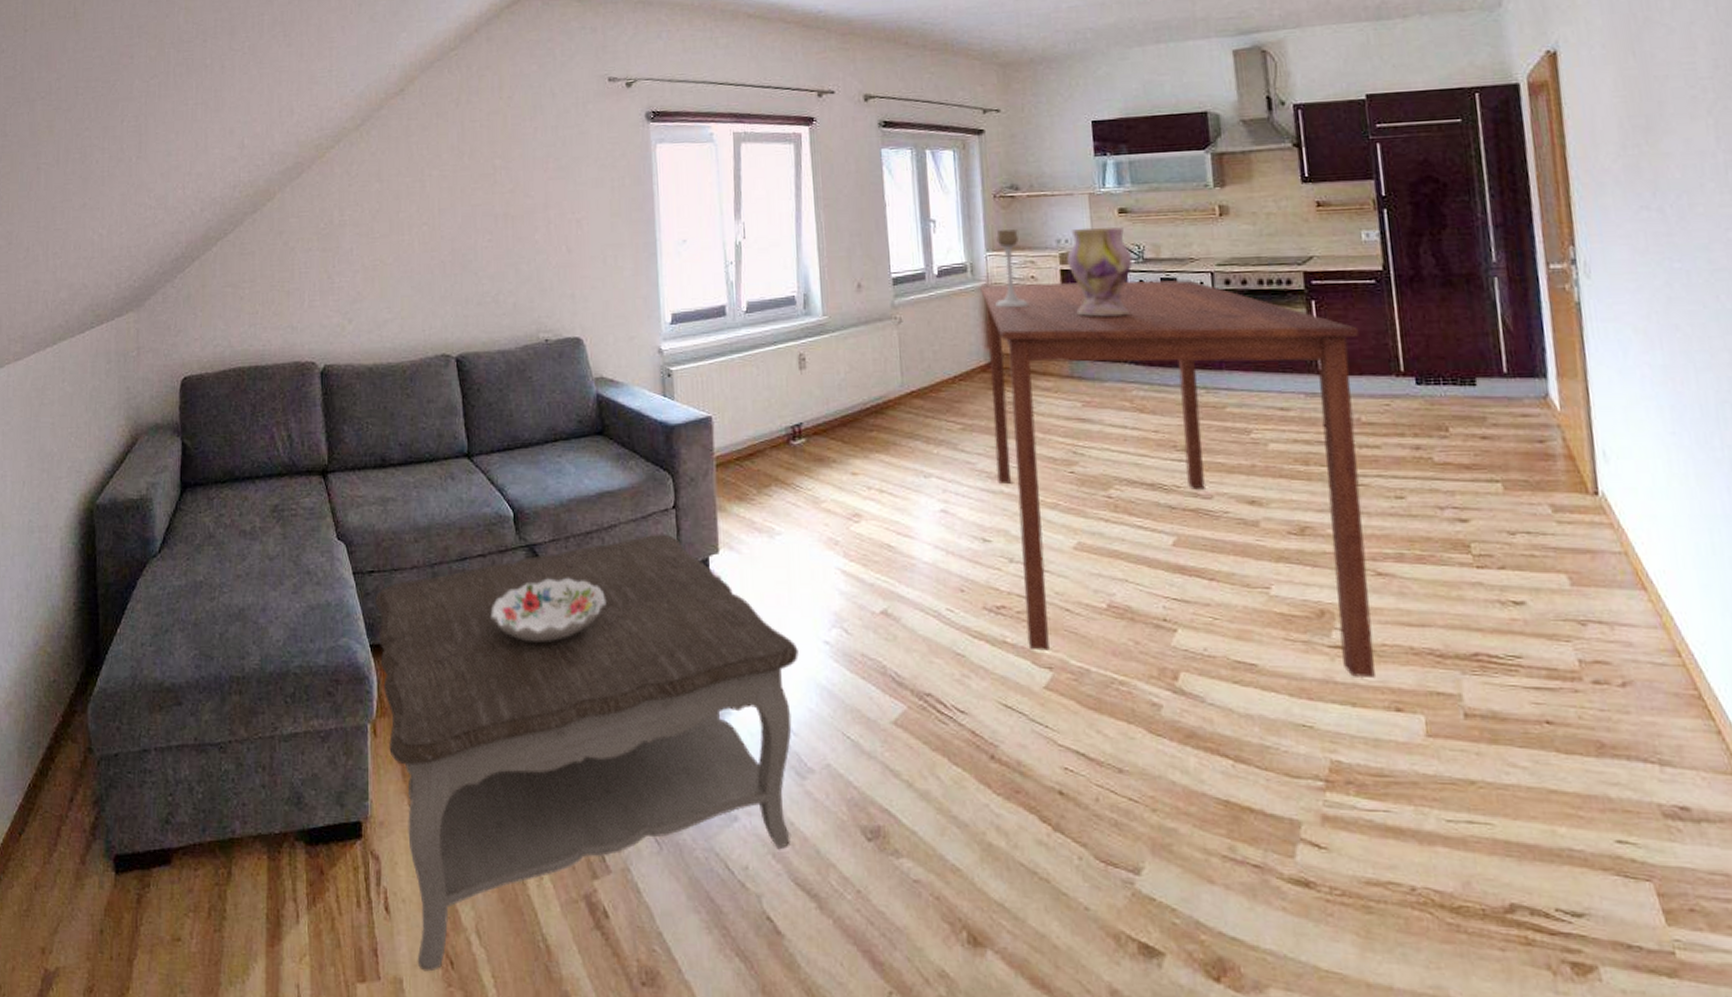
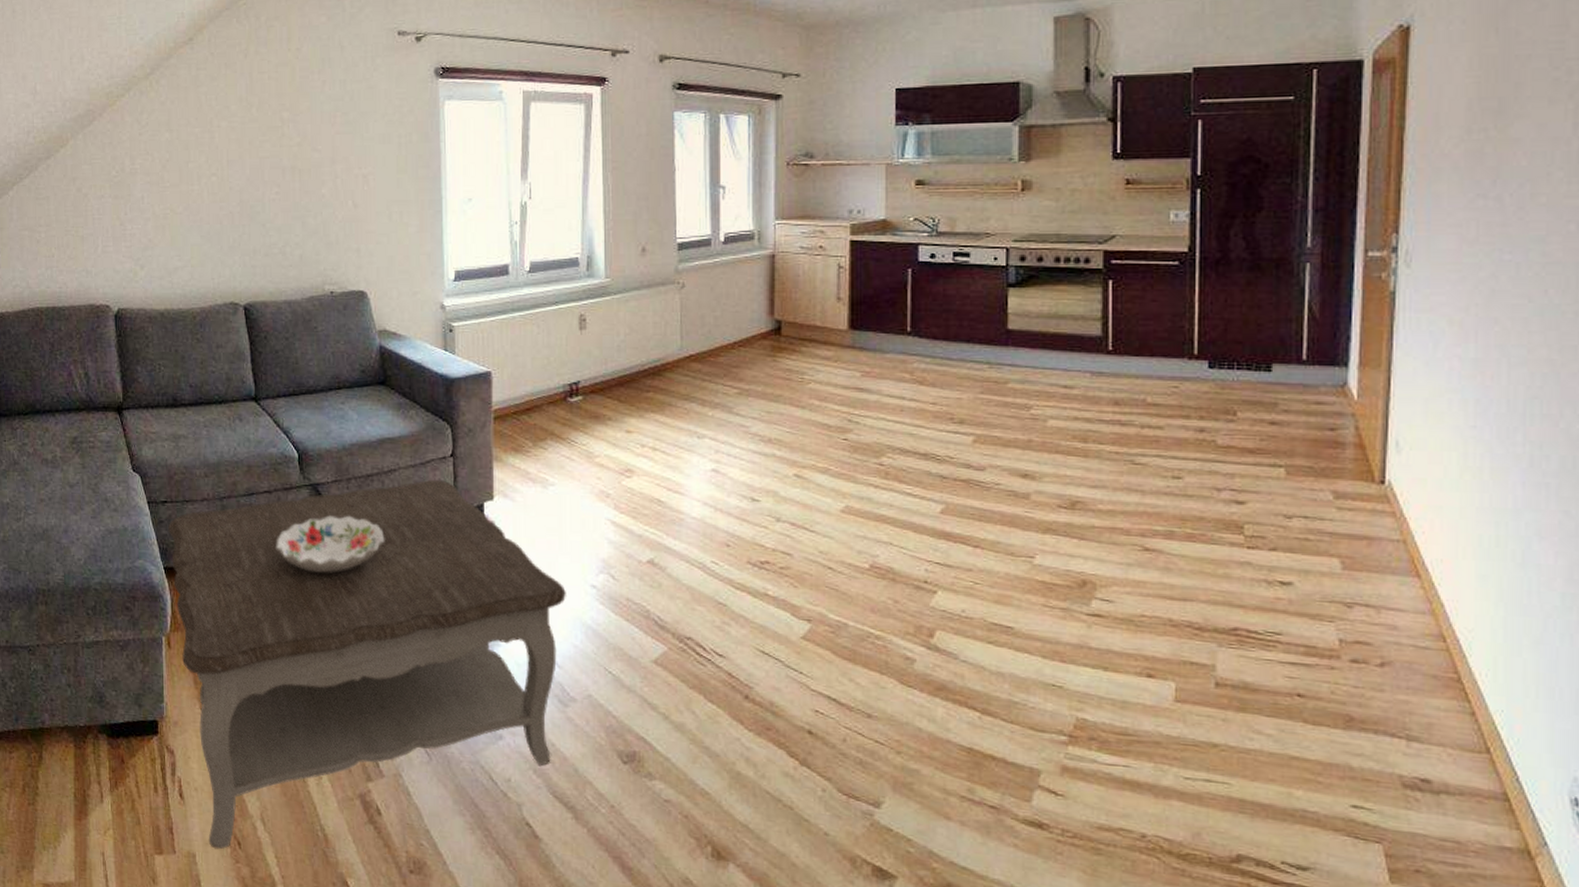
dining table: present [980,279,1375,679] -> none [766,252,1155,646]
candle holder: present [995,229,1028,308] -> none [781,197,814,277]
vase: present [1067,227,1133,317] -> none [858,198,926,289]

